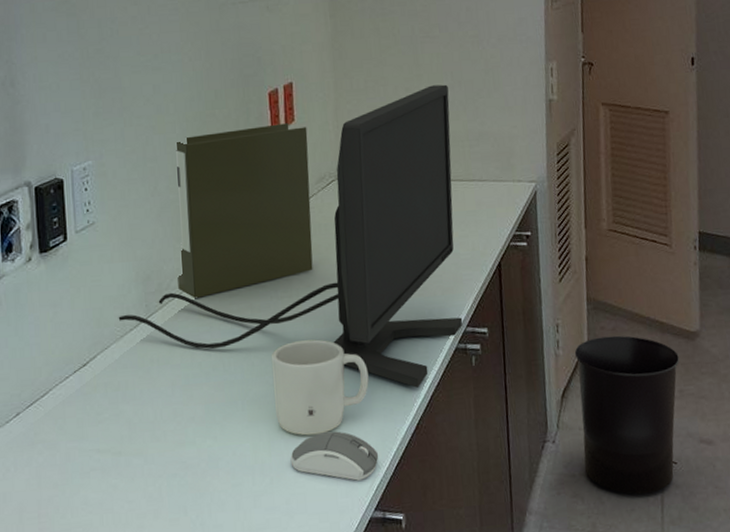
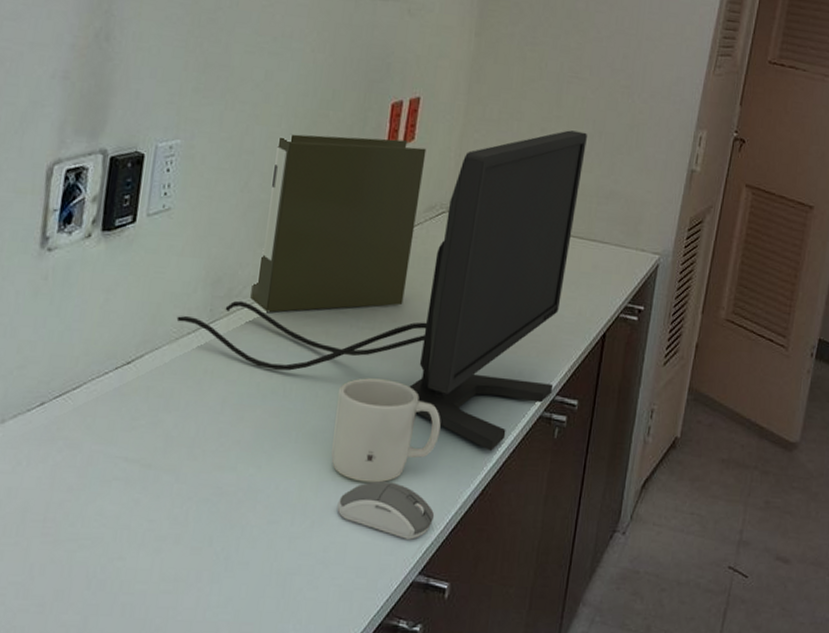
waste bin: present [574,335,679,495] -> none [650,431,772,604]

